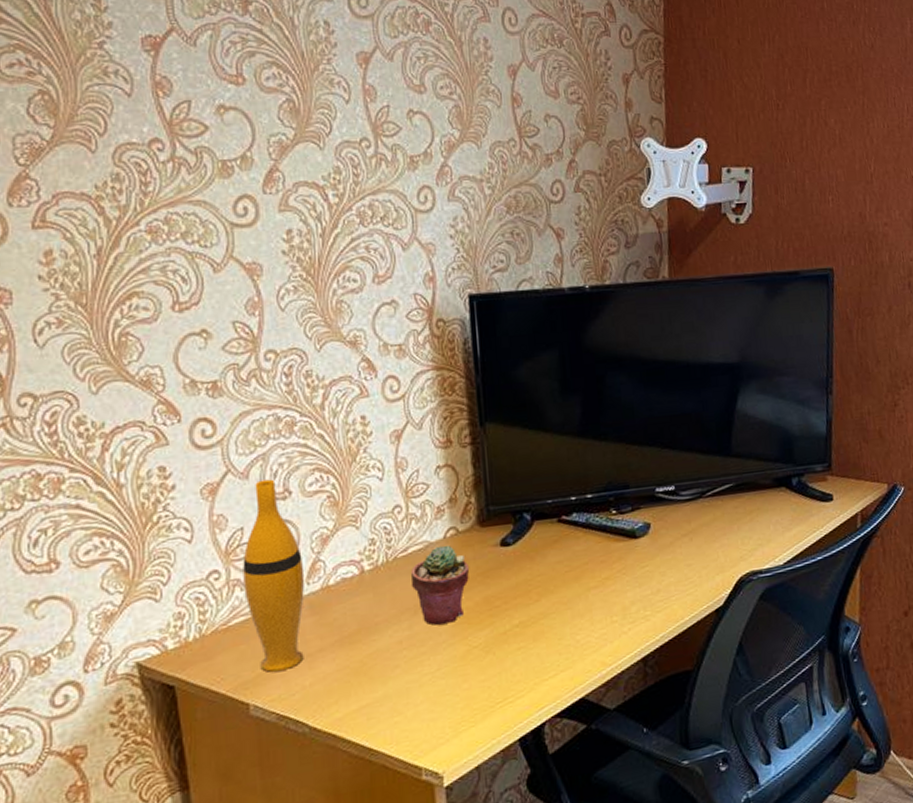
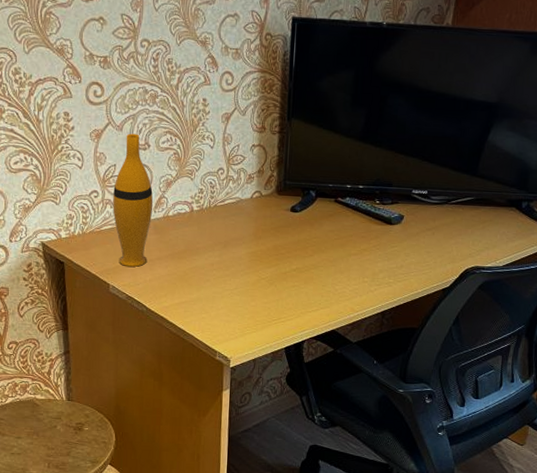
potted succulent: present [411,544,470,625] -> none [224,202,267,258]

